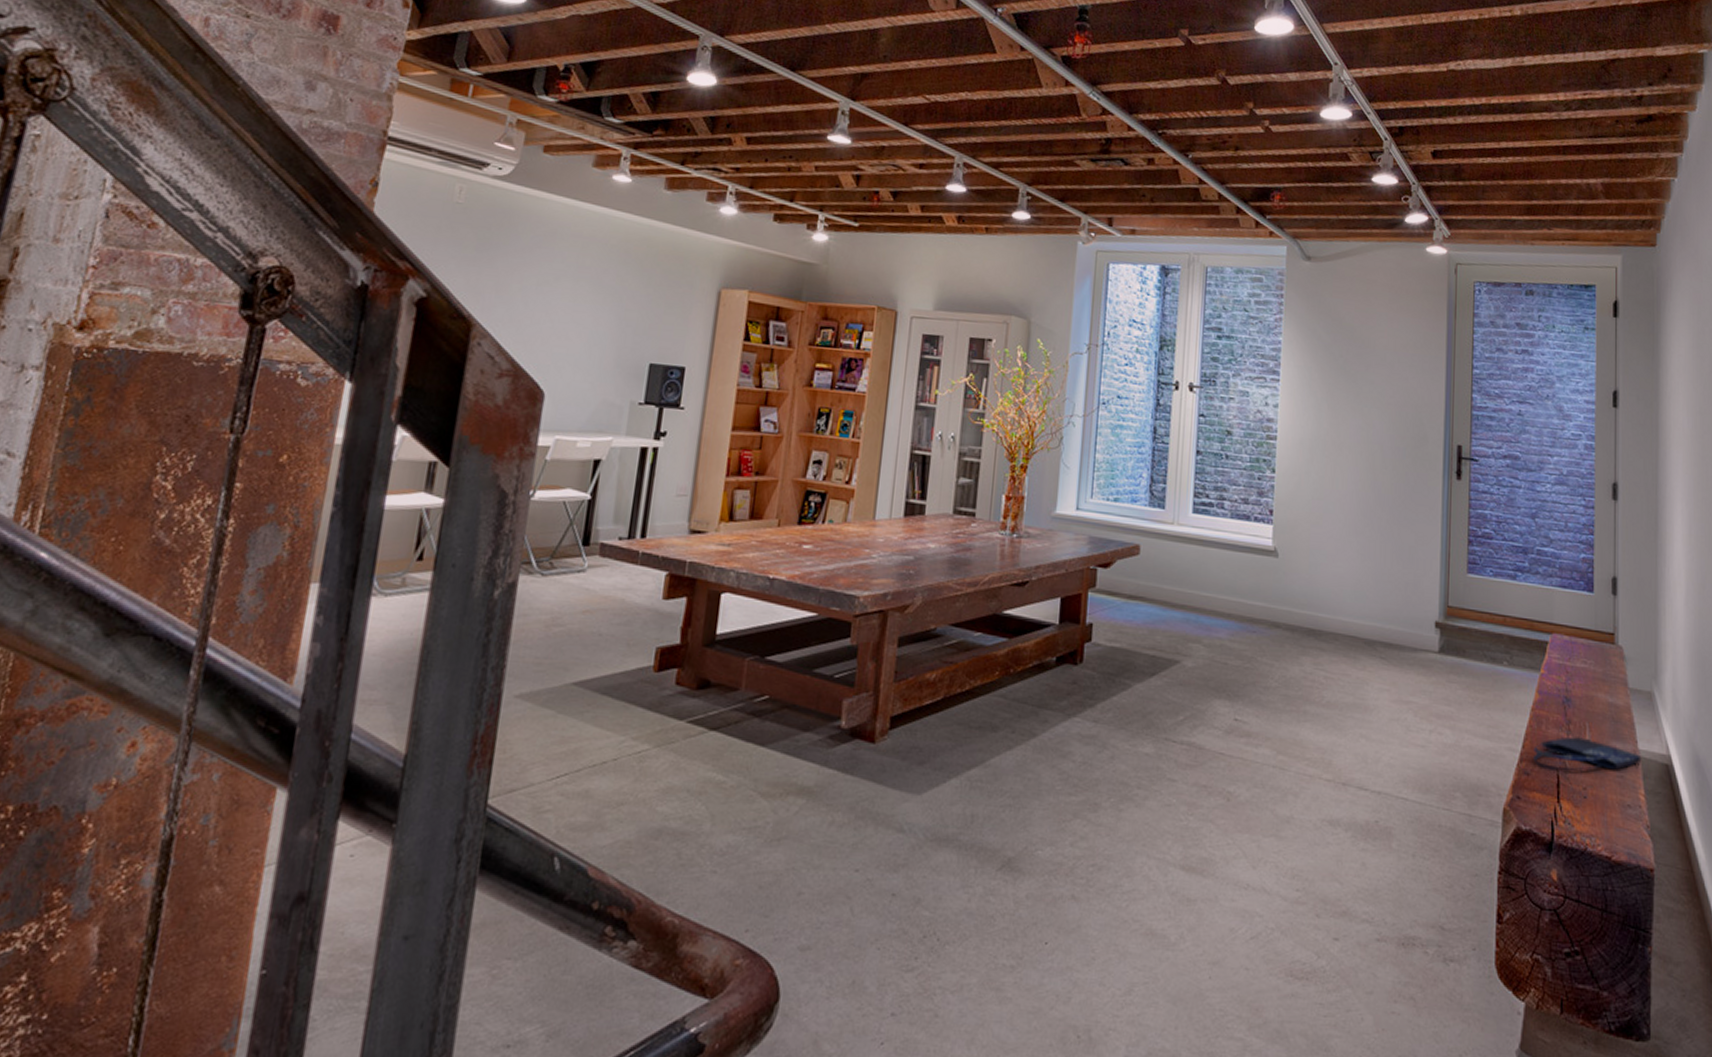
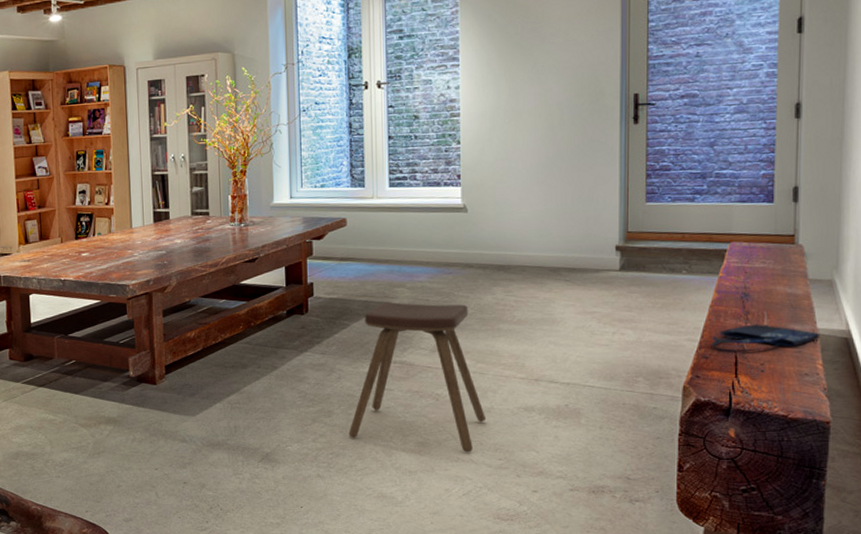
music stool: none [1116,659,1284,878] -> present [348,301,485,453]

